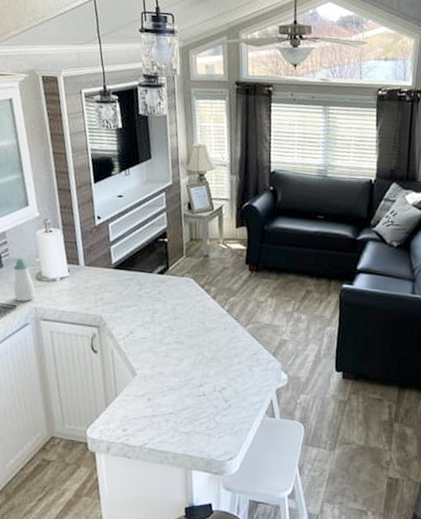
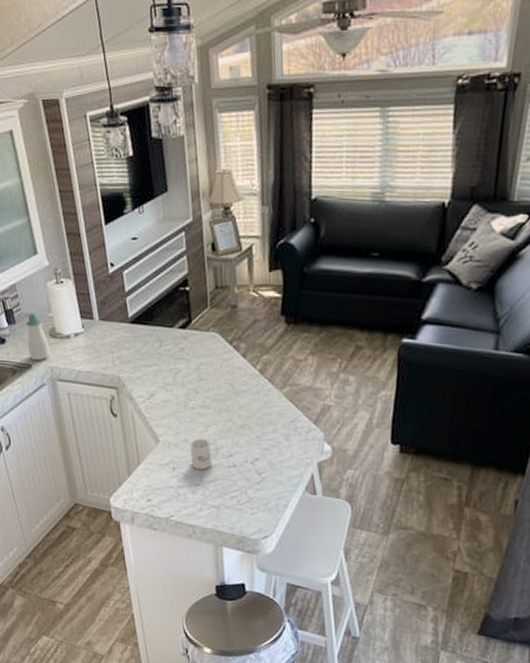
mug: none [164,371,190,400] -> present [190,438,219,470]

